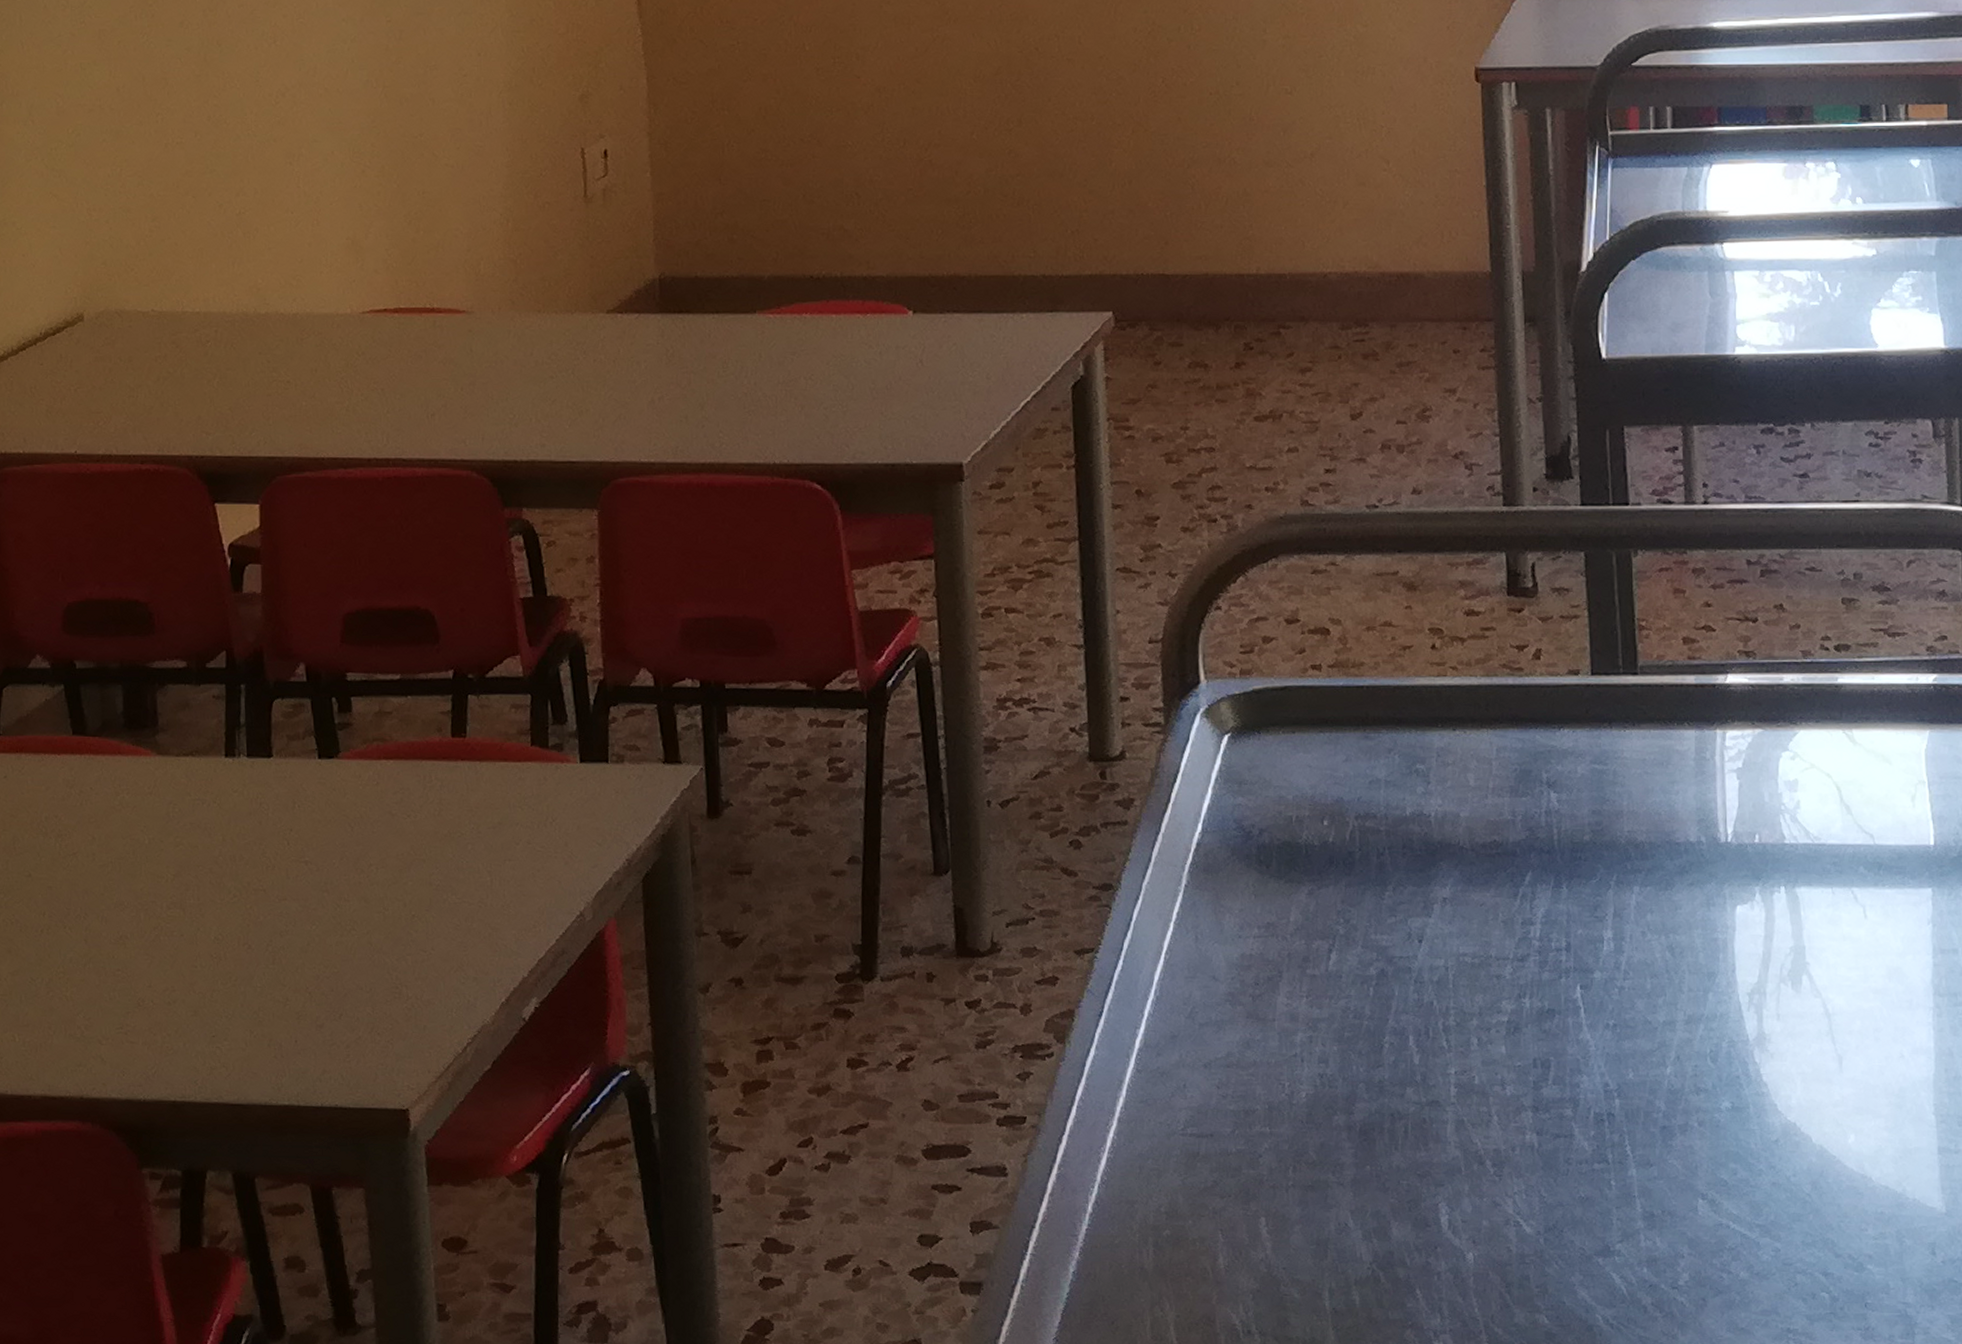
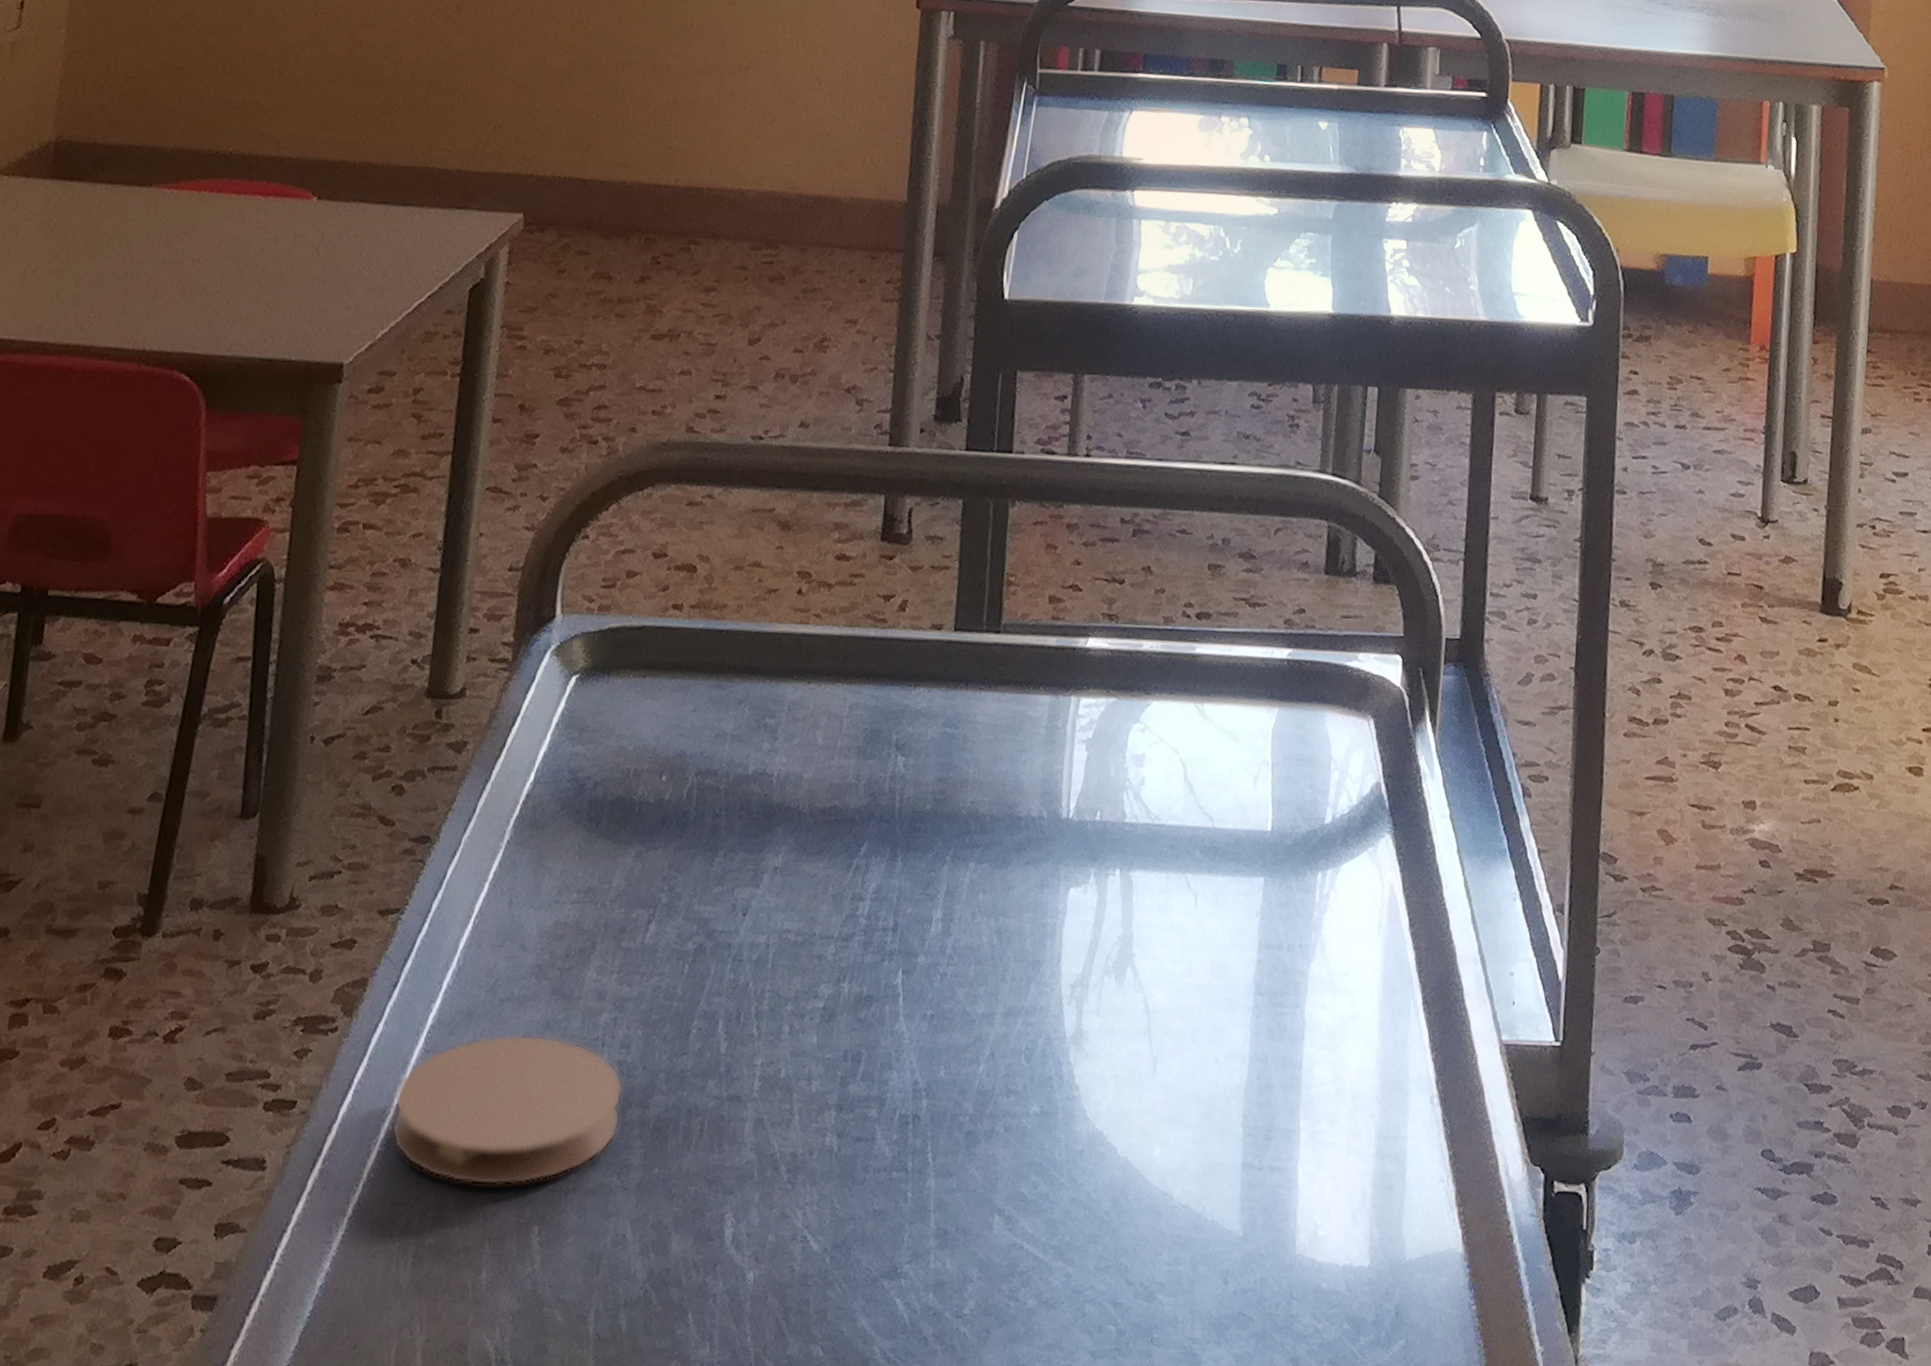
coaster: none [1114,1054,1328,1185] -> present [391,1034,623,1186]

